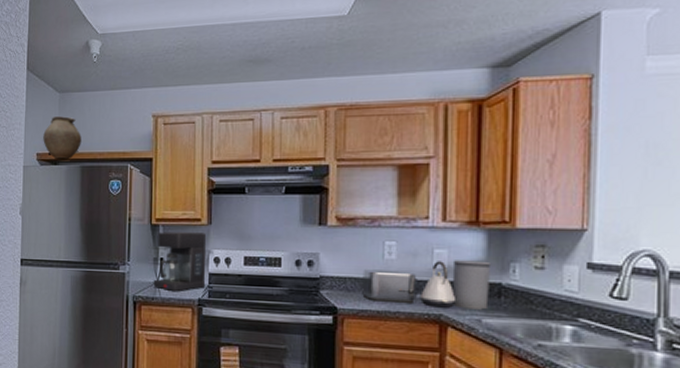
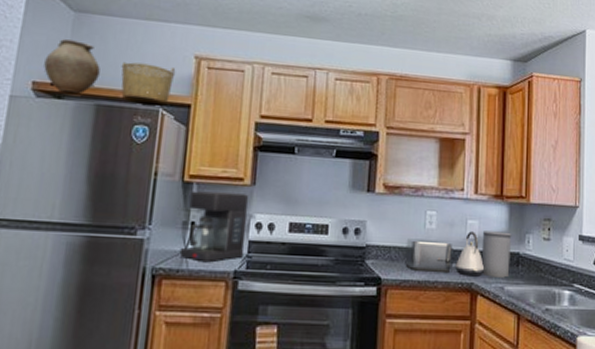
basket: none [96,127,138,163] -> present [121,61,176,107]

